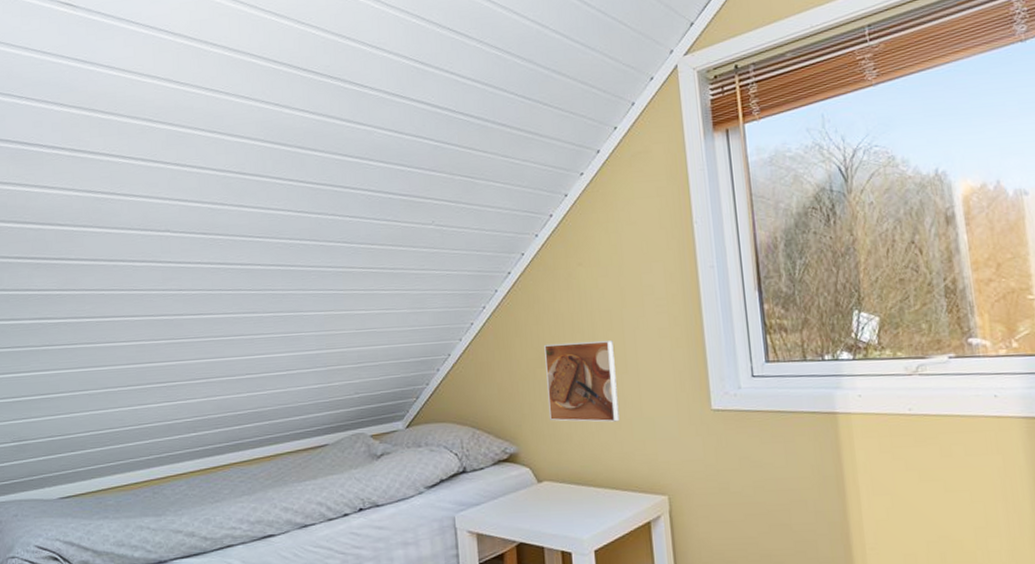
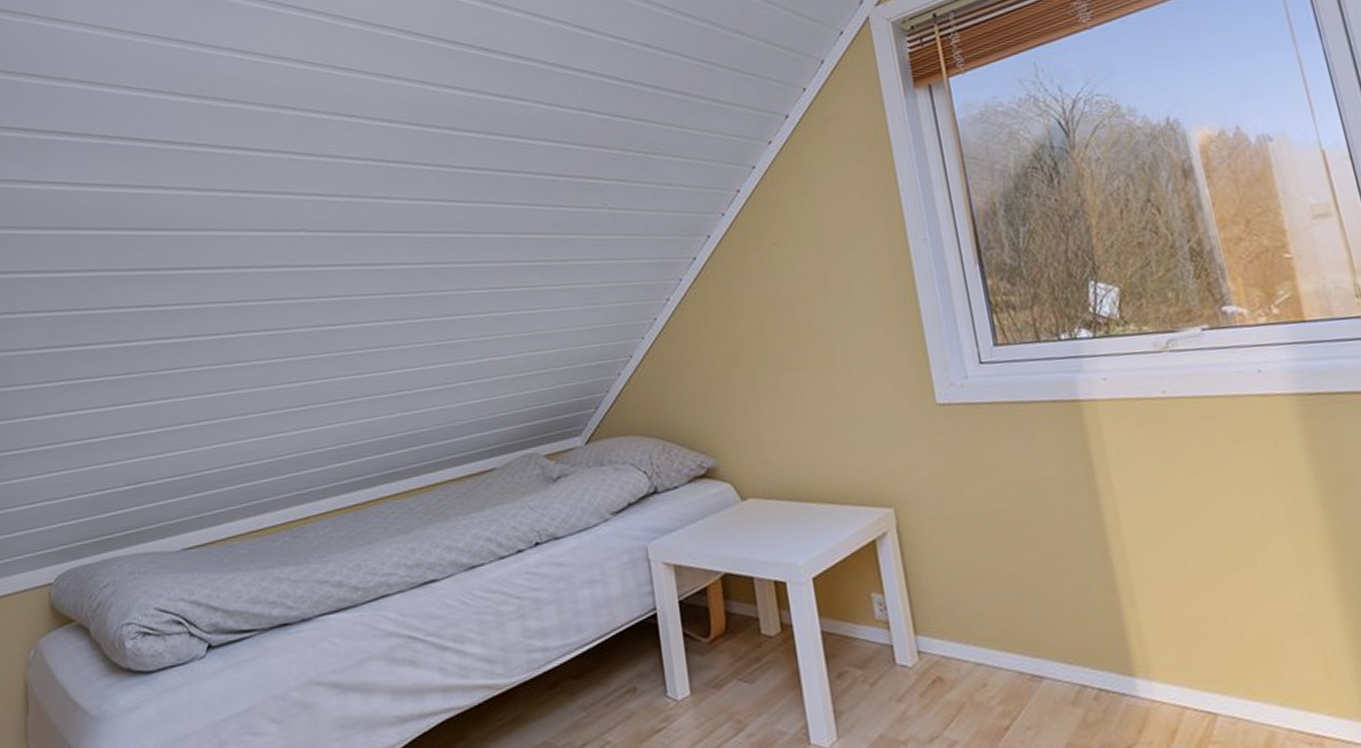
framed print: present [544,340,620,422] -> none [739,330,832,427]

